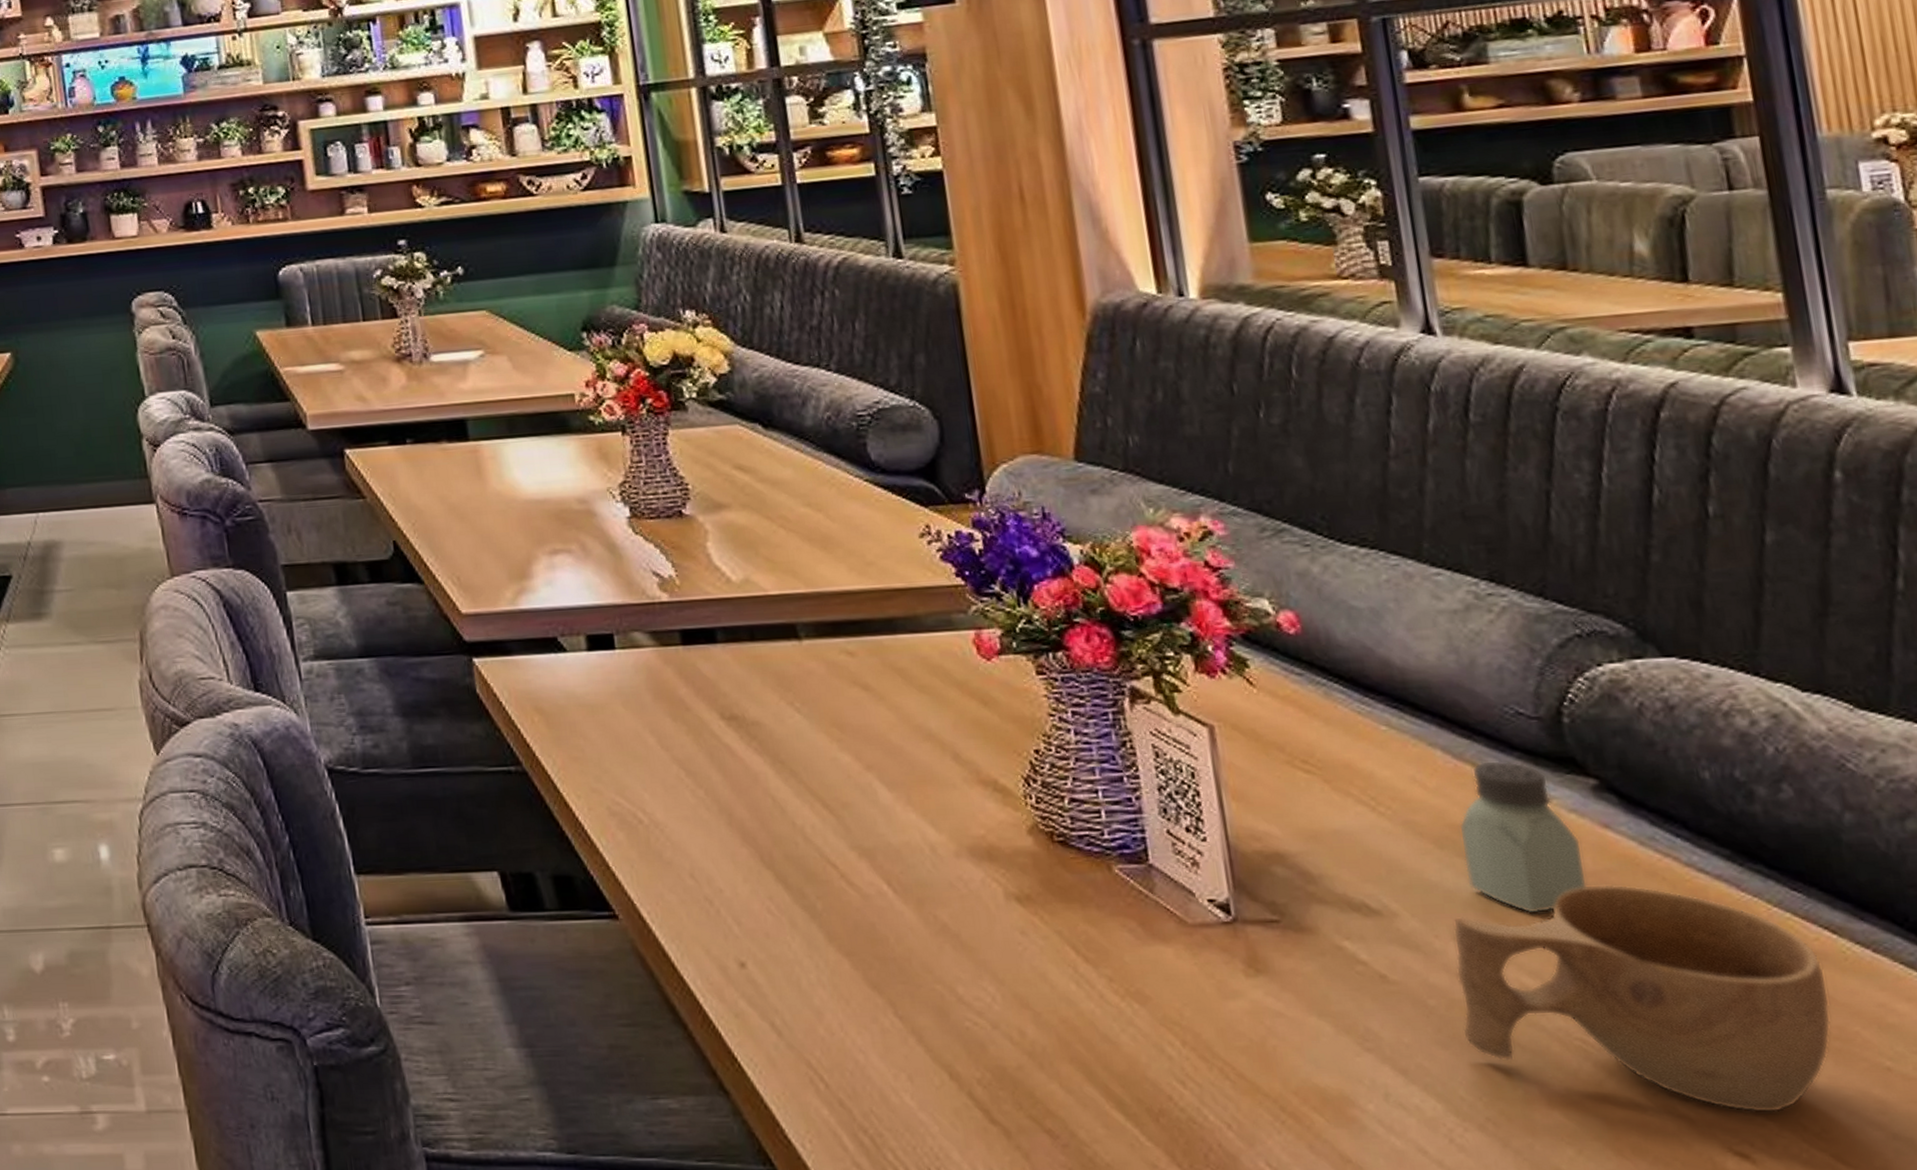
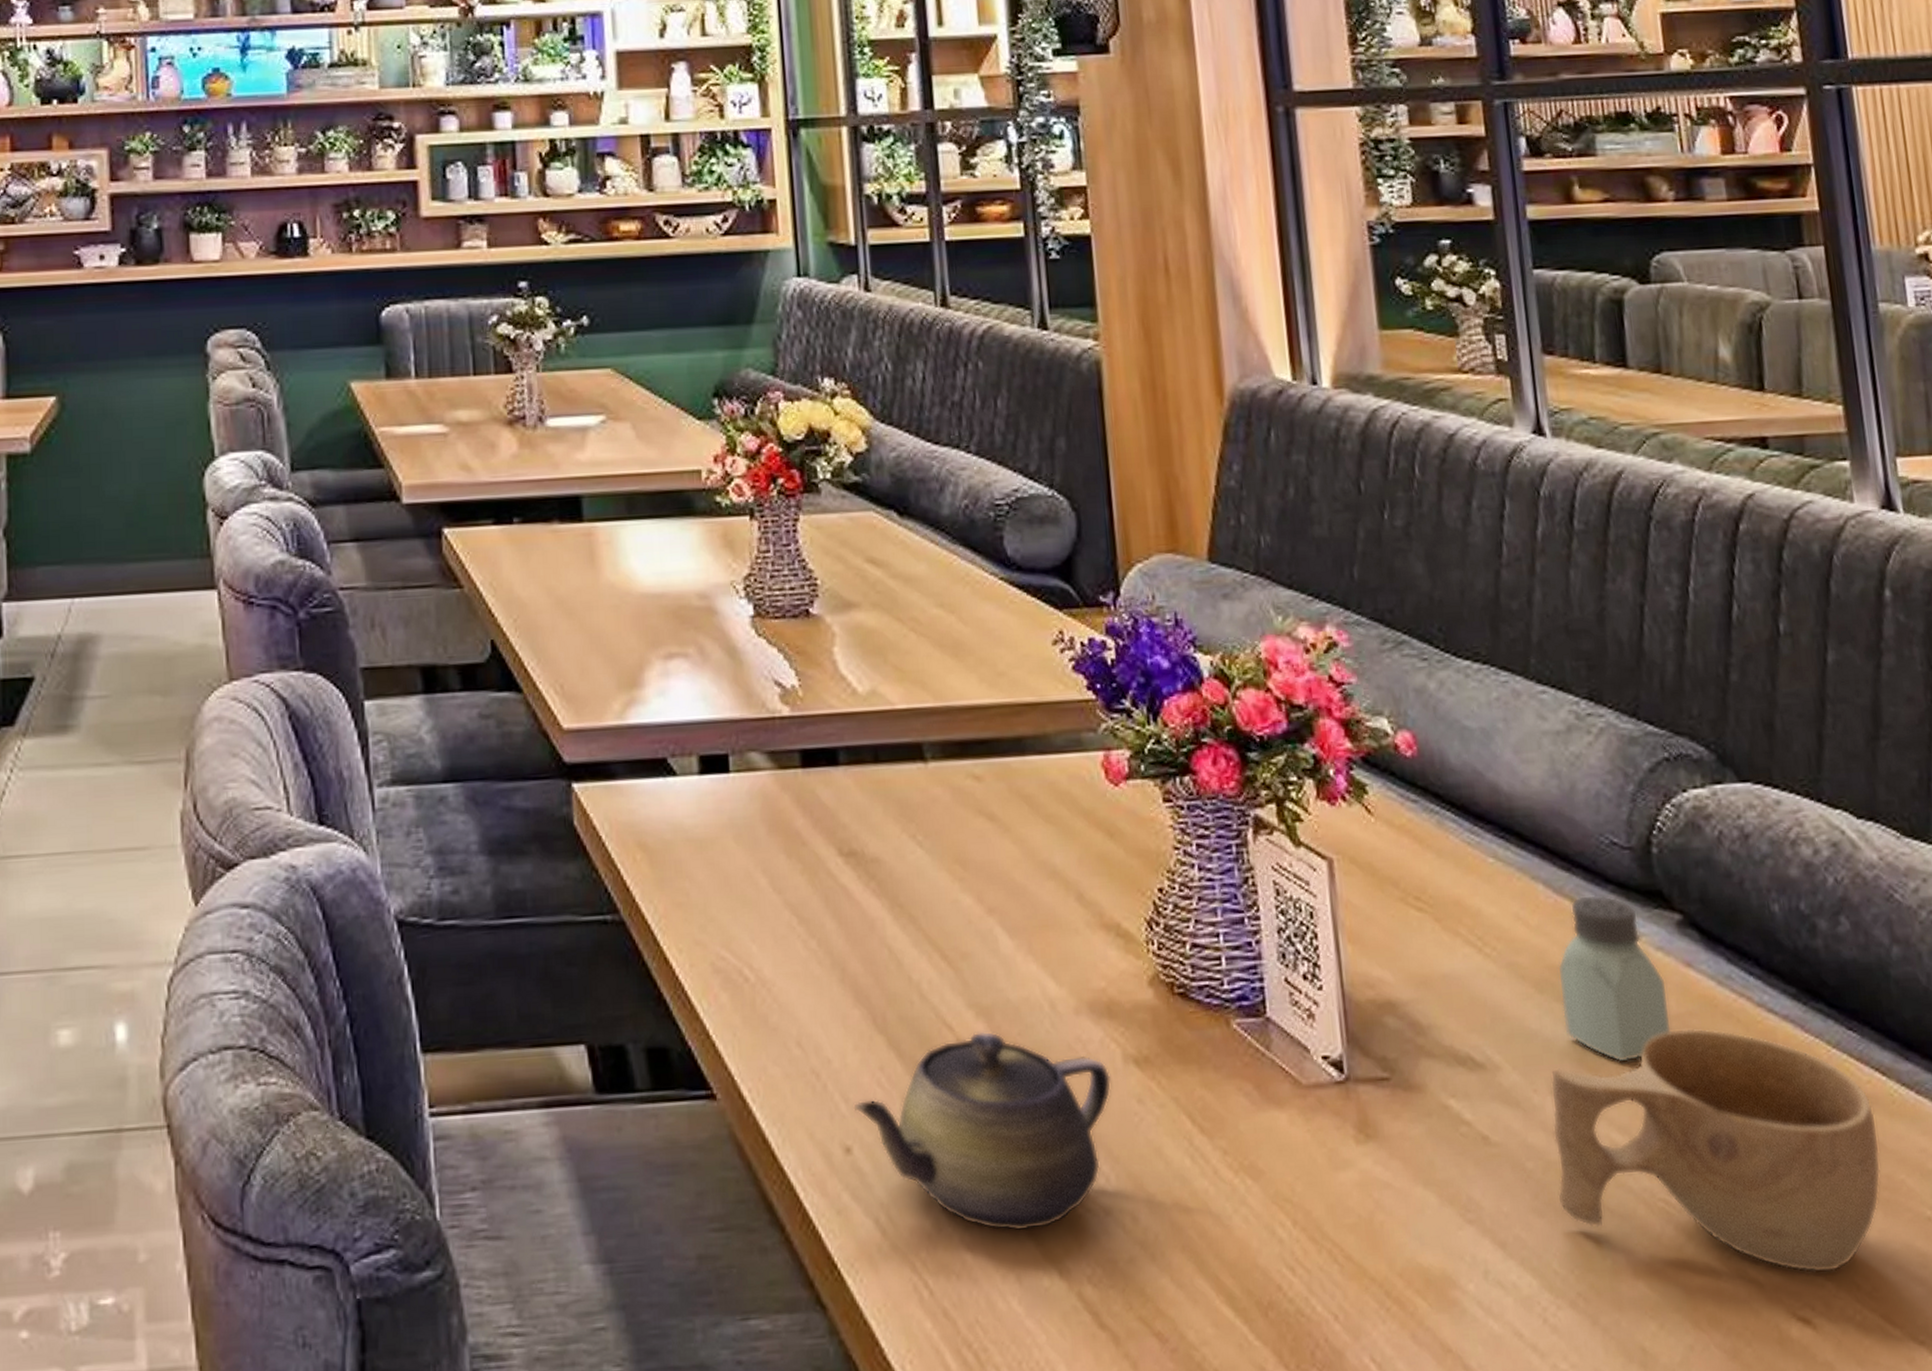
teapot: none [746,869,995,1038] -> present [853,1031,1112,1231]

